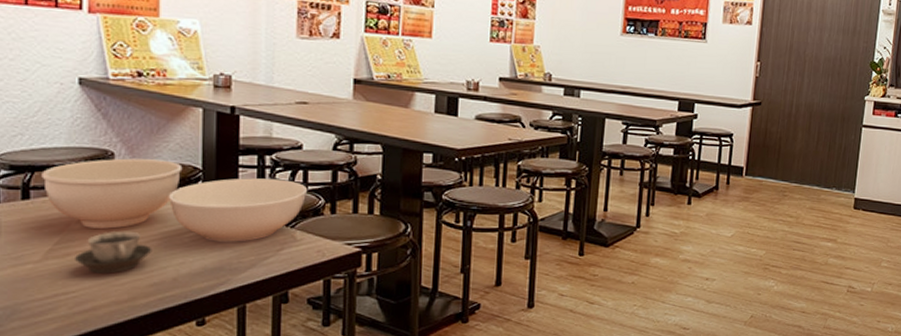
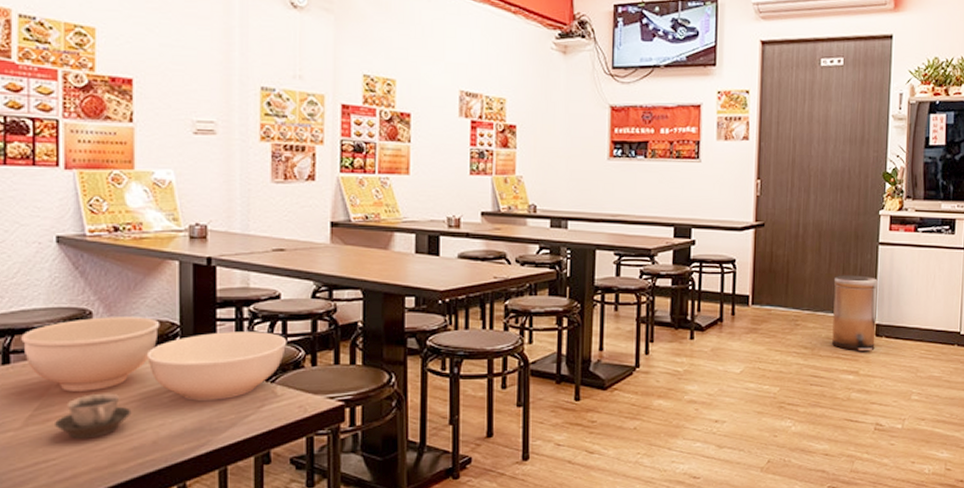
pedal bin: none [815,152,860,222] -> present [832,275,879,351]

